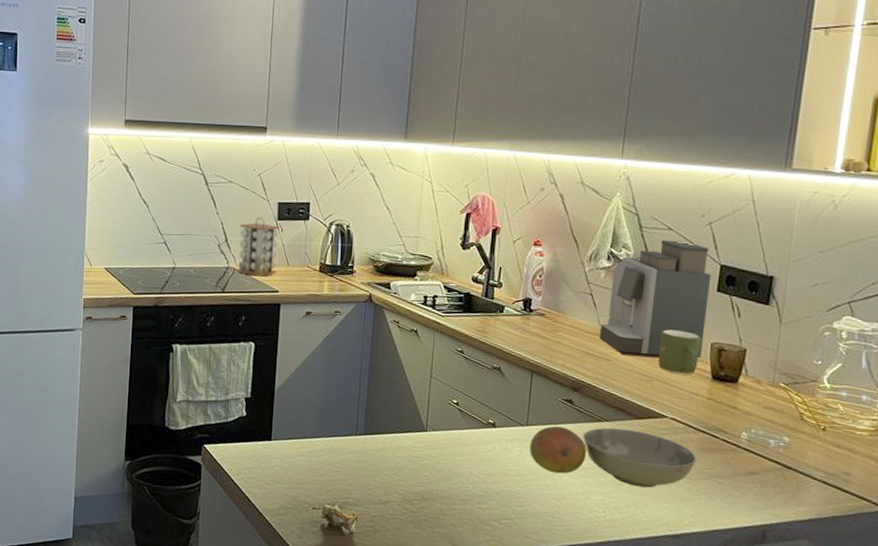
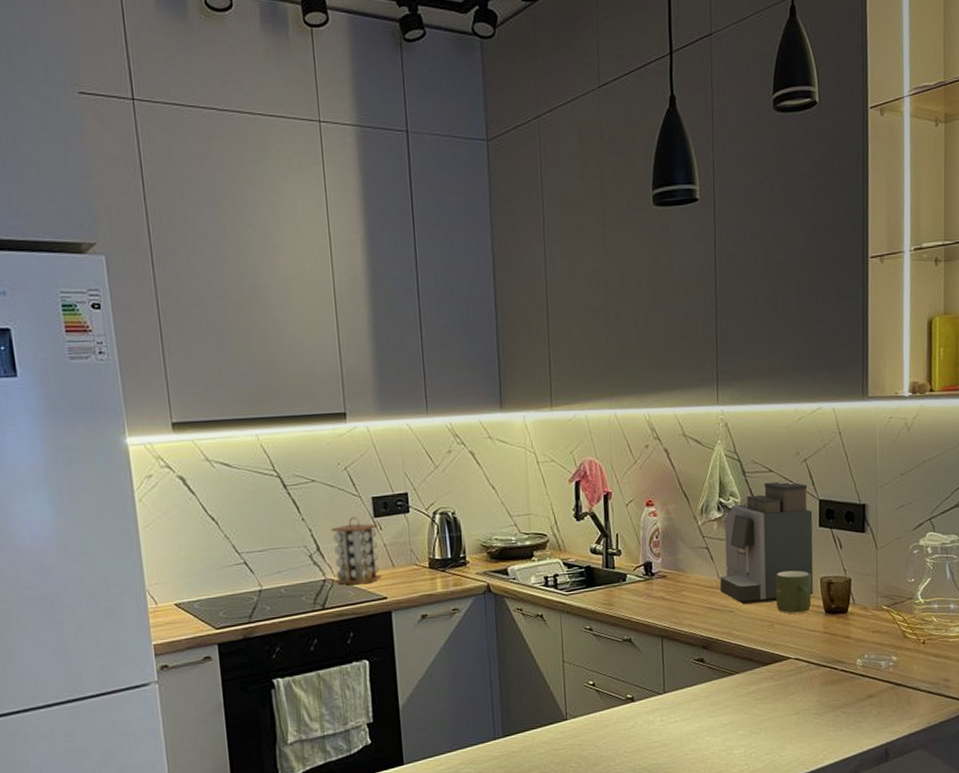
fruit: present [529,426,586,474] -> none [669,687,723,736]
bowl: present [583,427,698,488] -> none [718,677,822,733]

